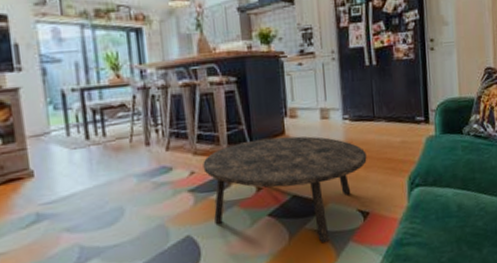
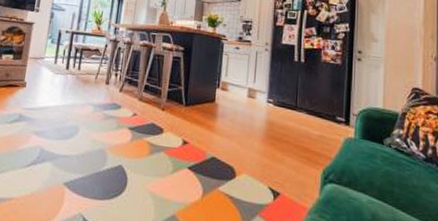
coffee table: present [203,136,367,243] -> none [143,99,285,210]

